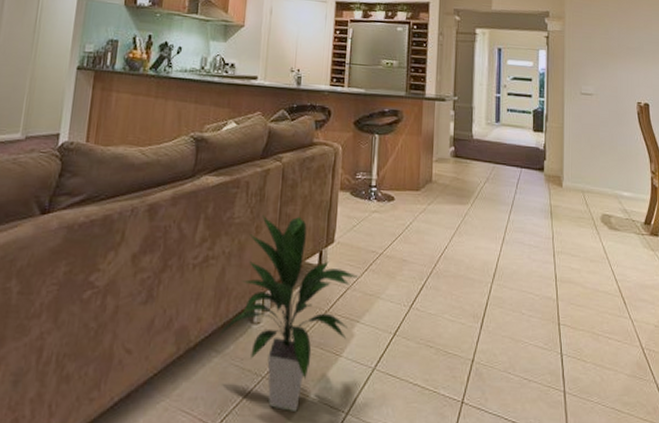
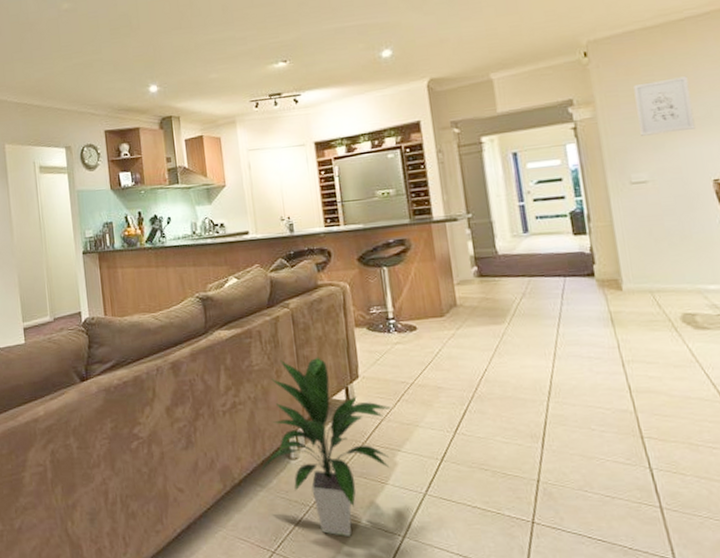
wall art: none [593,10,631,58] -> present [633,76,695,136]

